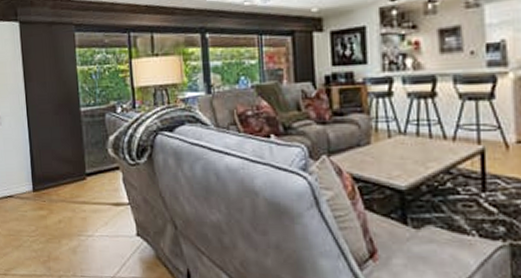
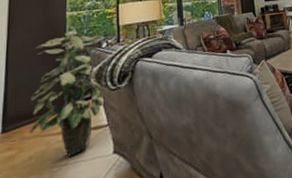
indoor plant: none [51,89,124,229] -> present [29,31,105,157]

